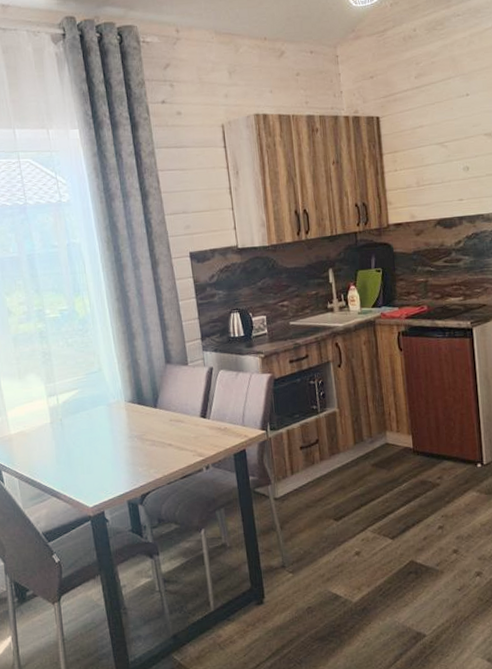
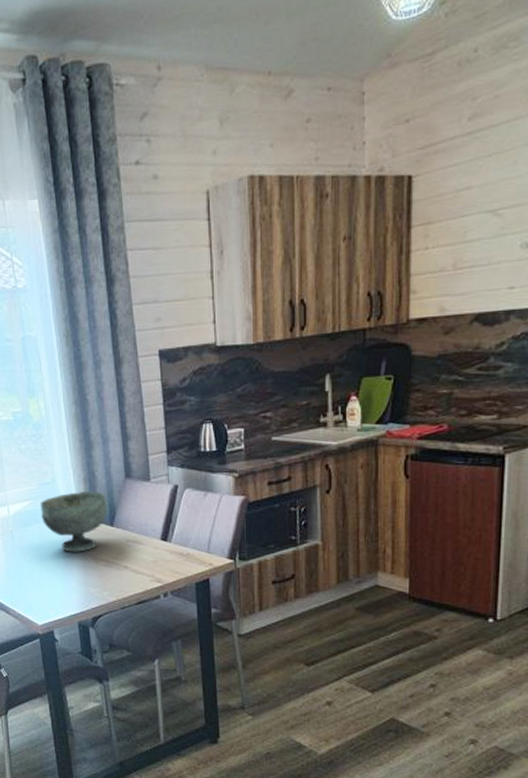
decorative bowl: none [87,377,151,435] -> present [39,491,107,552]

